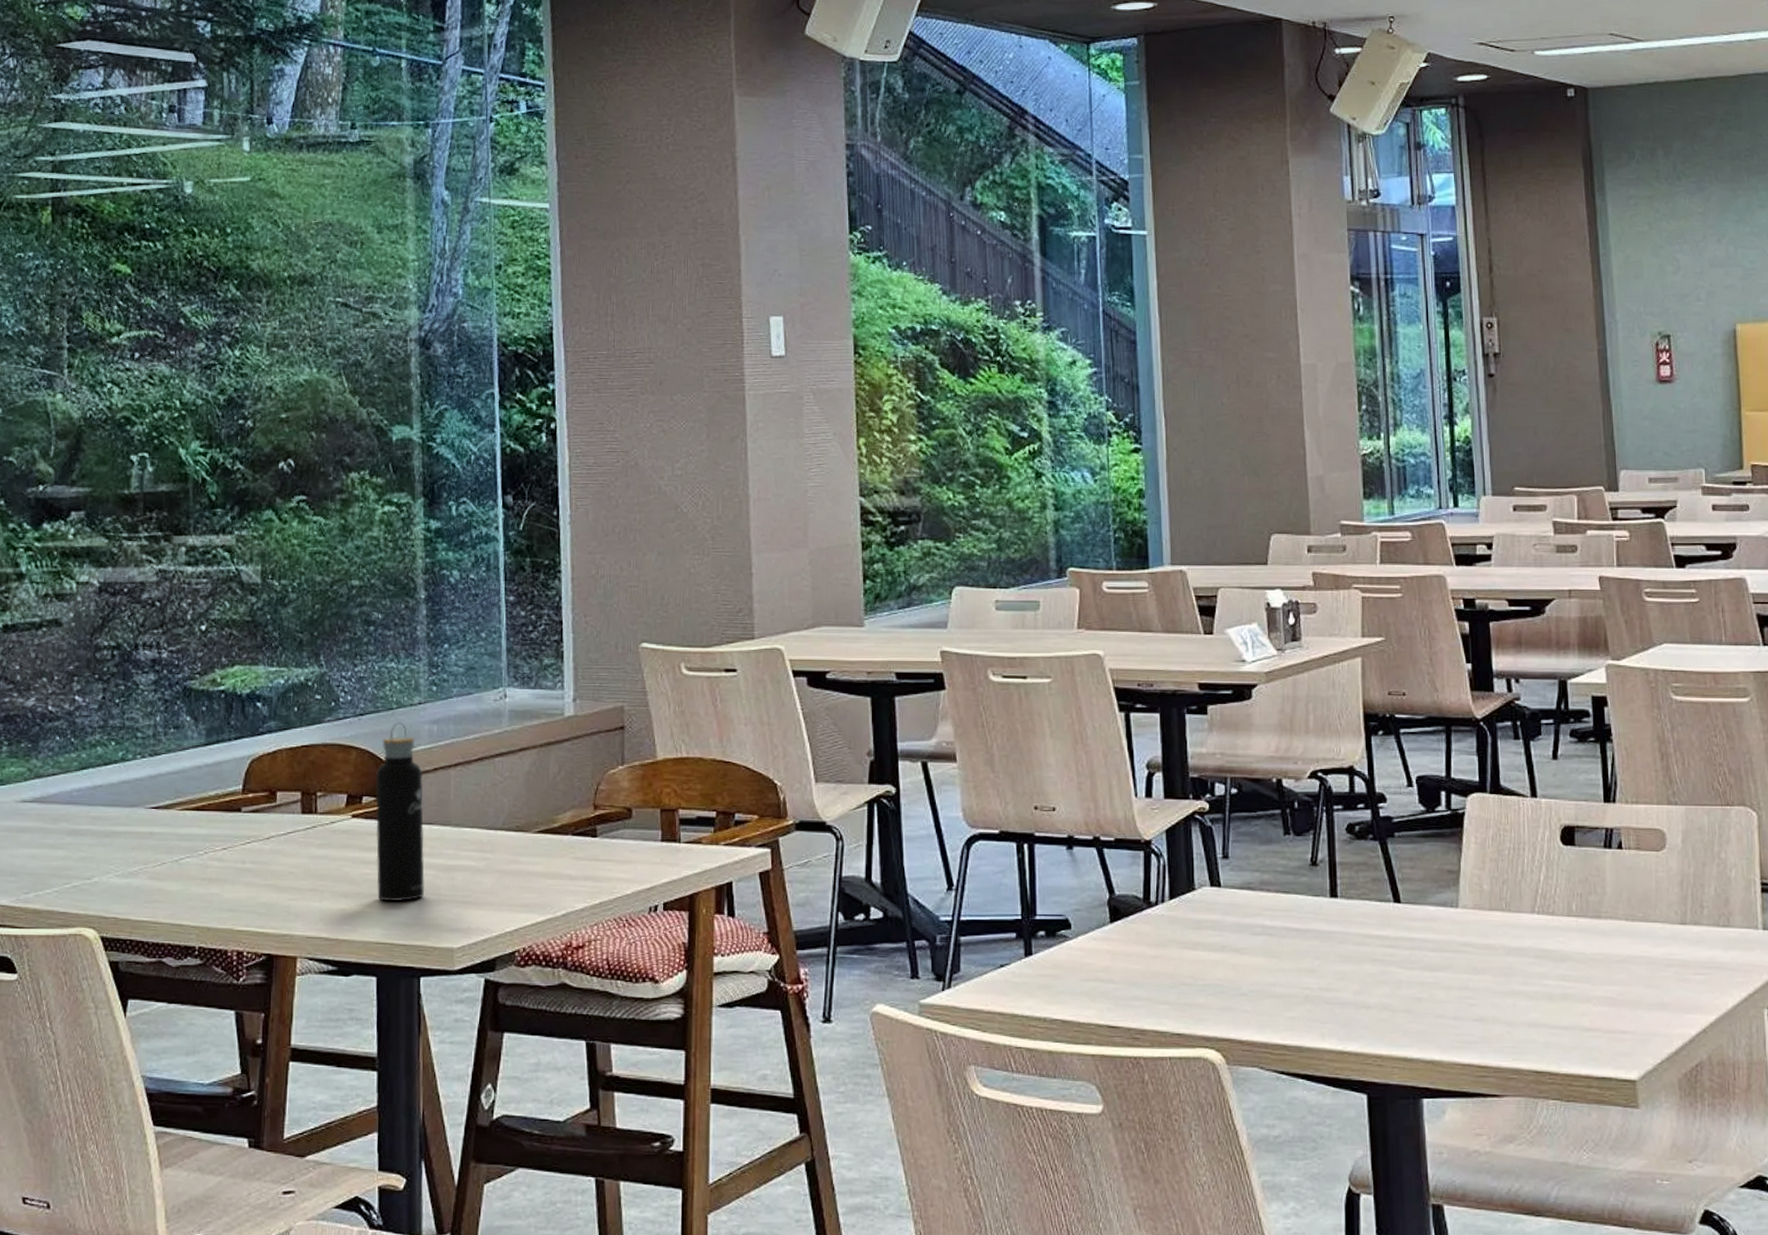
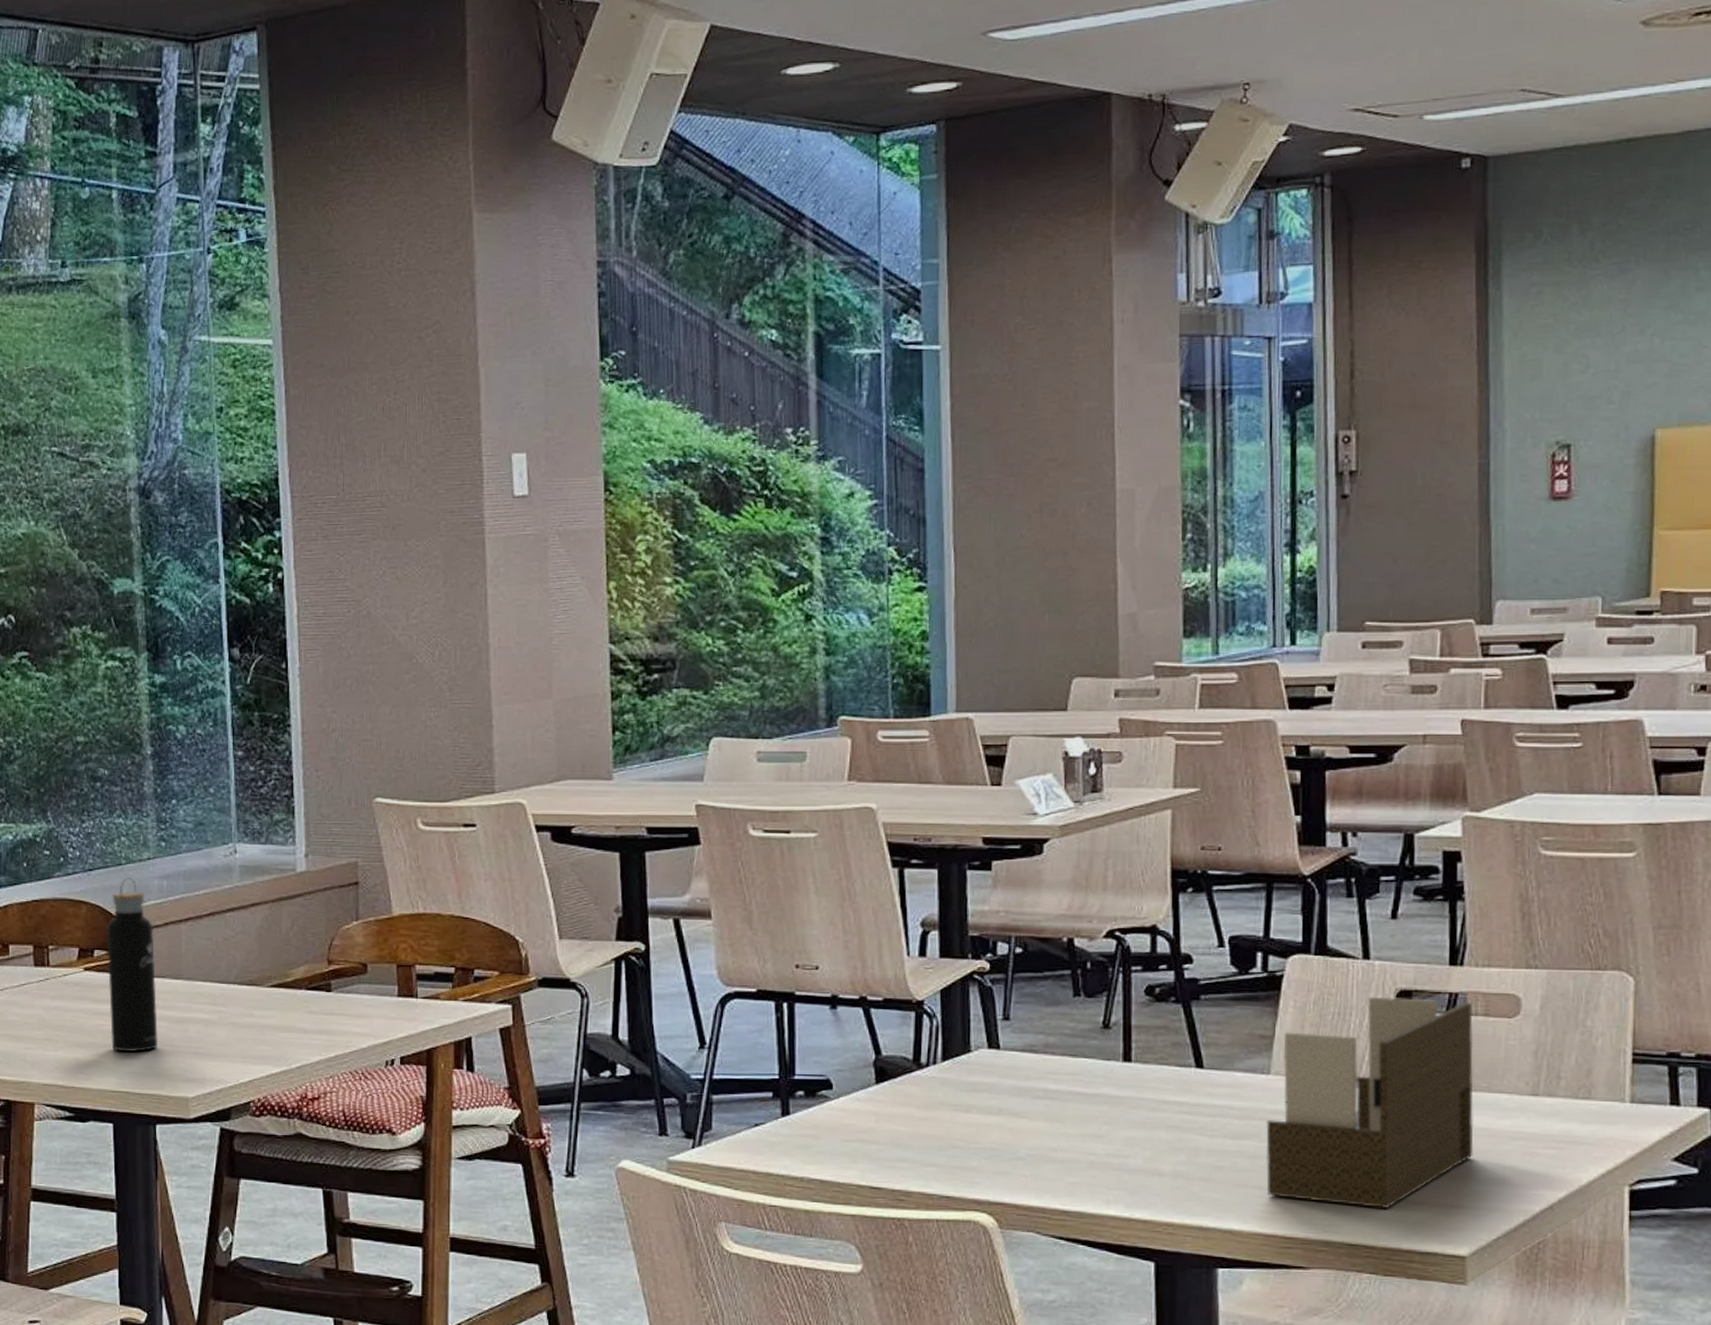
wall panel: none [1458,832,1636,1035] -> present [1266,996,1474,1208]

